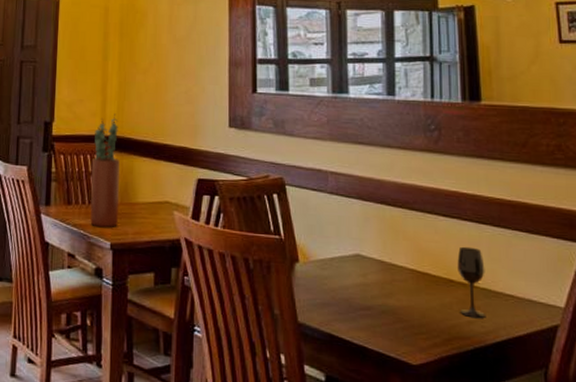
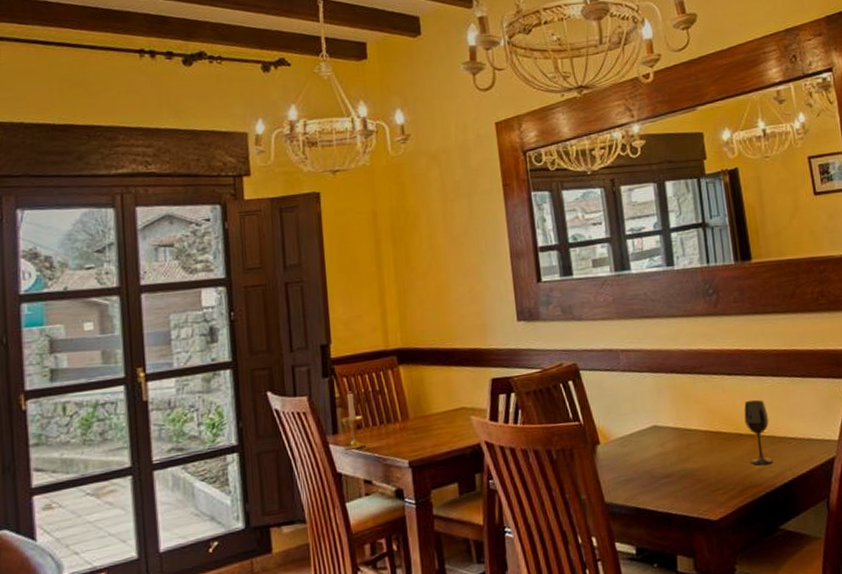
candlestick: none [53,168,75,223] -> present [341,391,365,450]
vase: present [90,113,120,228] -> none [377,324,415,447]

